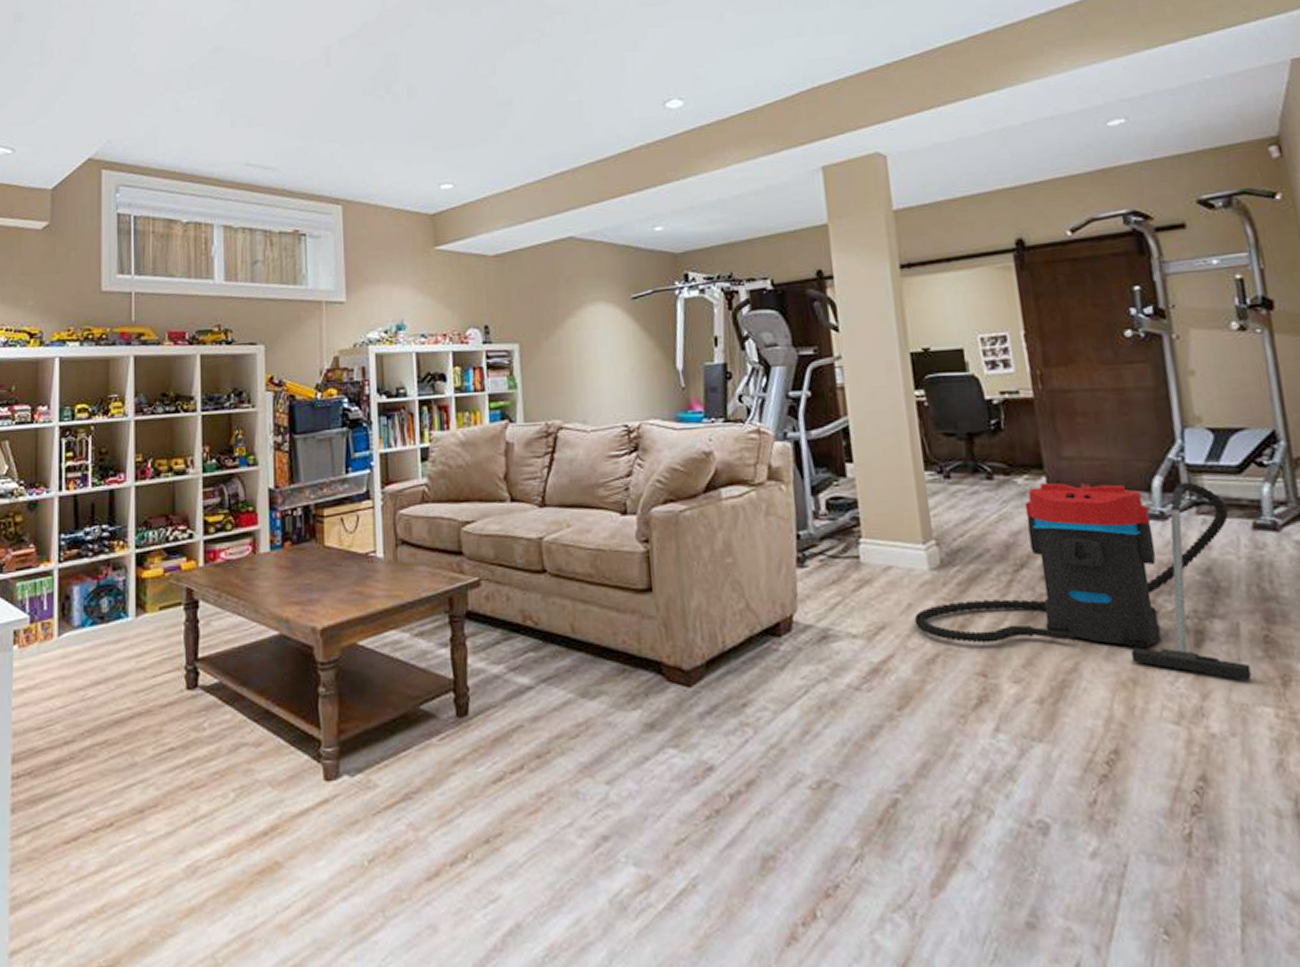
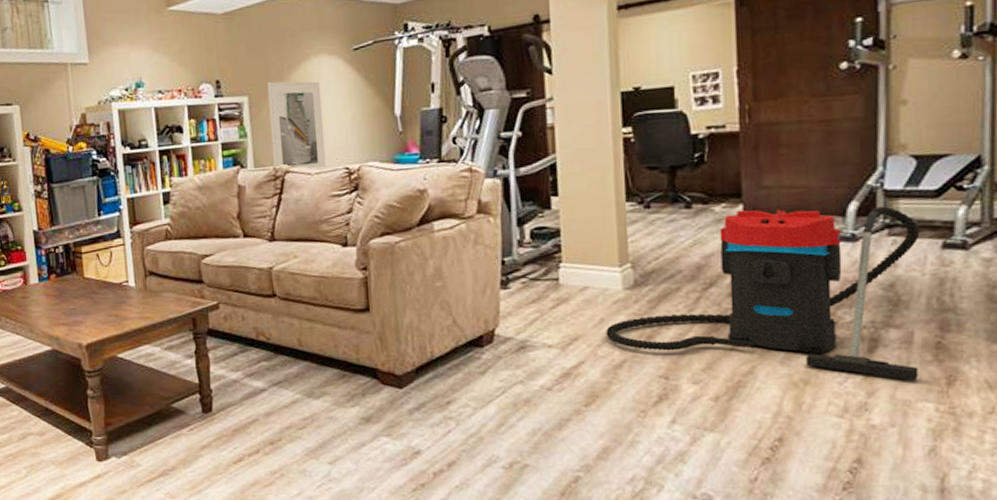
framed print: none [540,328,604,426] -> present [267,81,327,169]

